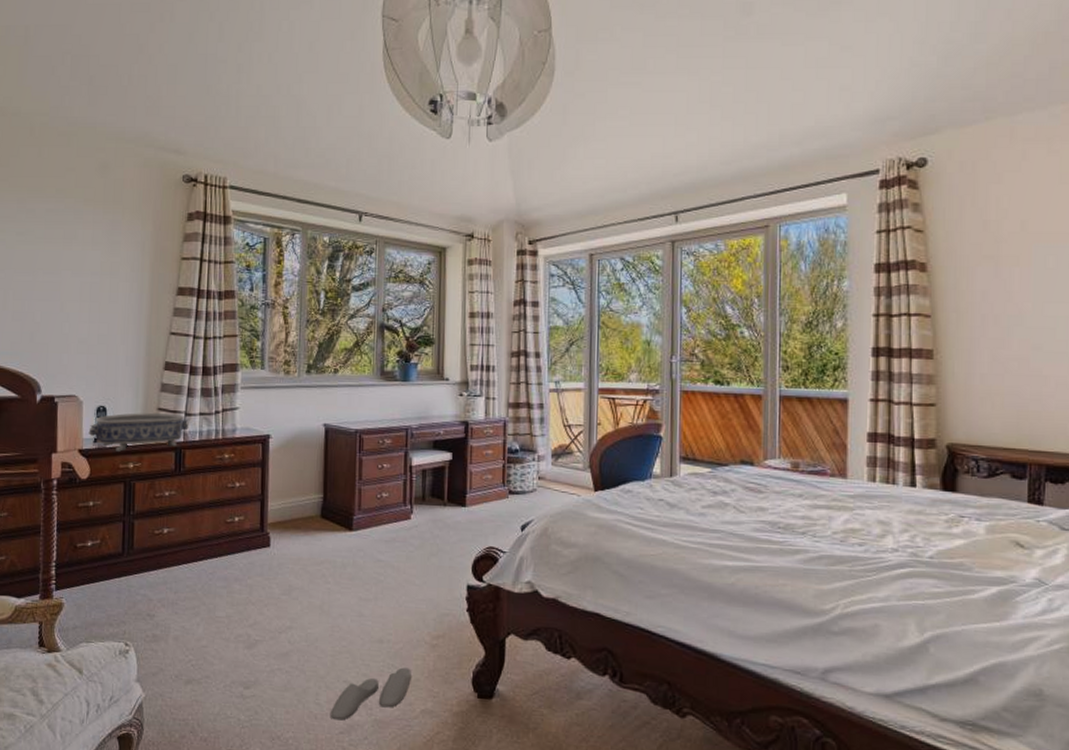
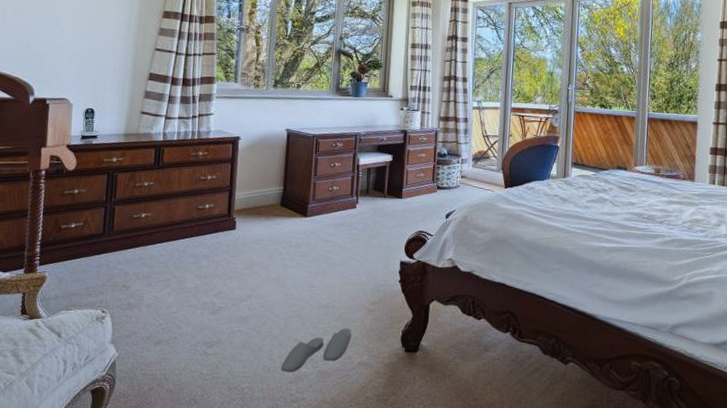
decorative bowl: present [88,413,189,453] -> none [76,115,169,149]

